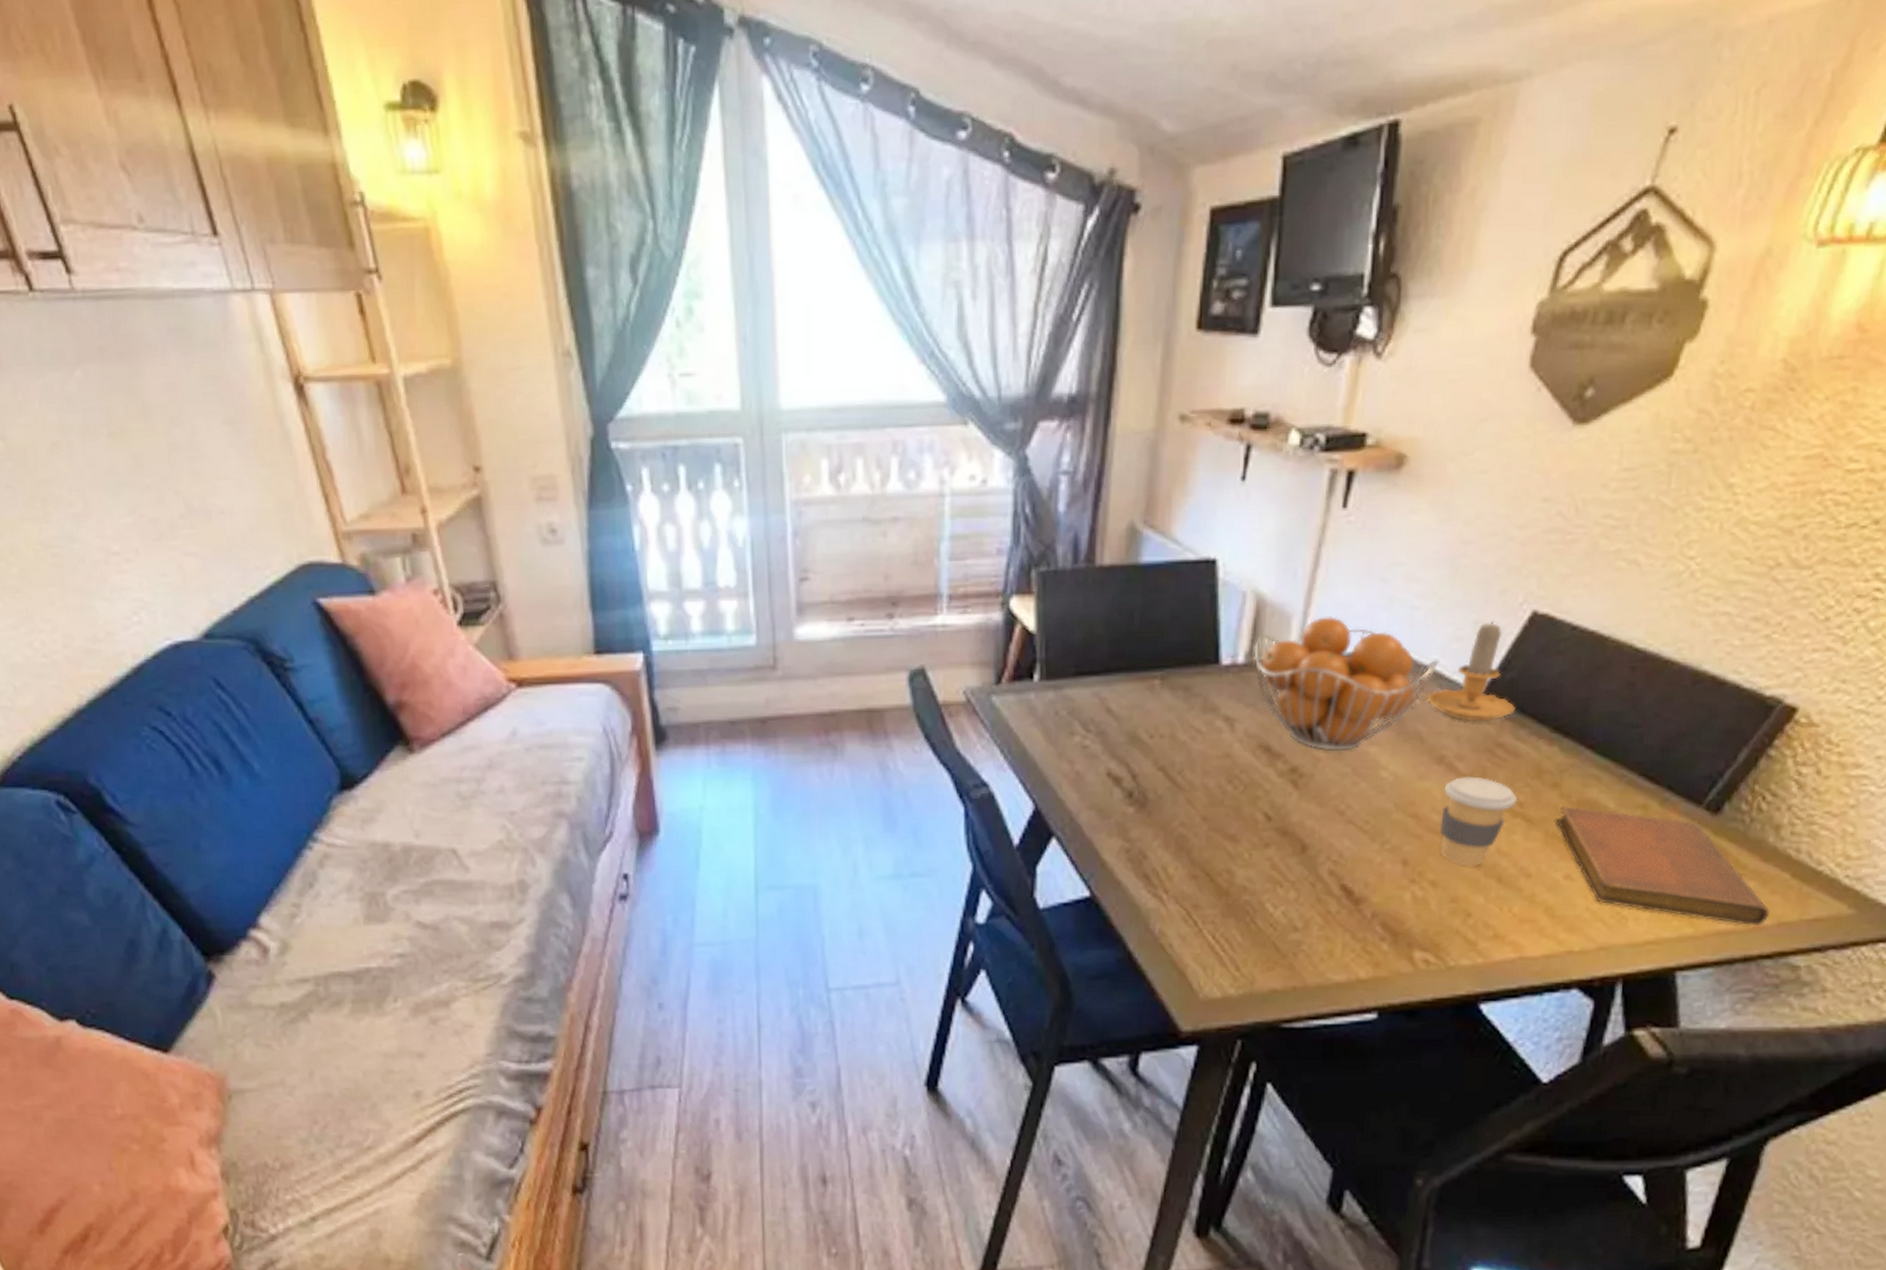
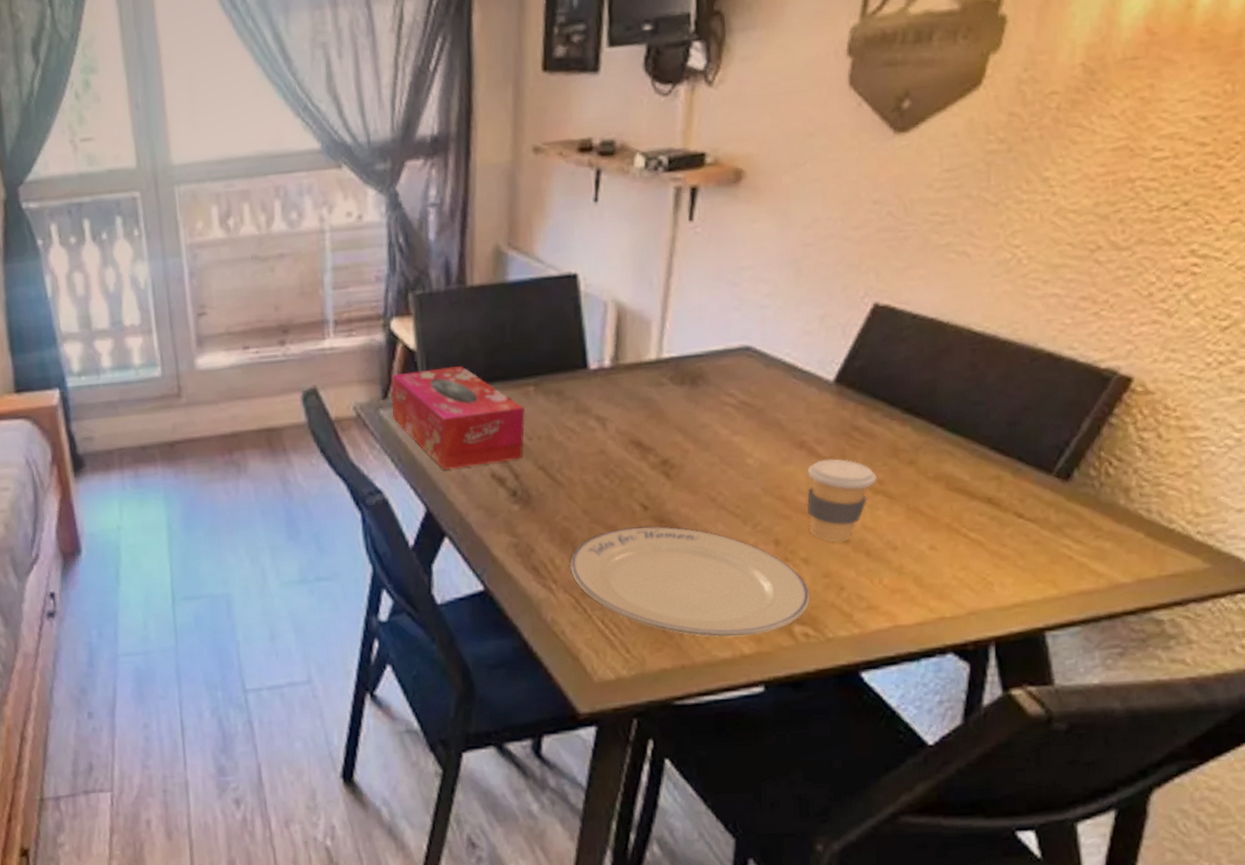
tissue box: none [1005,652,1148,765] -> present [391,366,525,470]
plate: none [1184,838,1435,960] -> present [570,526,810,638]
fruit basket: present [1254,617,1439,752] -> none [618,319,792,443]
candle: present [1426,620,1515,722] -> none [783,314,867,409]
notebook: present [1557,806,1770,925] -> none [917,481,1129,584]

